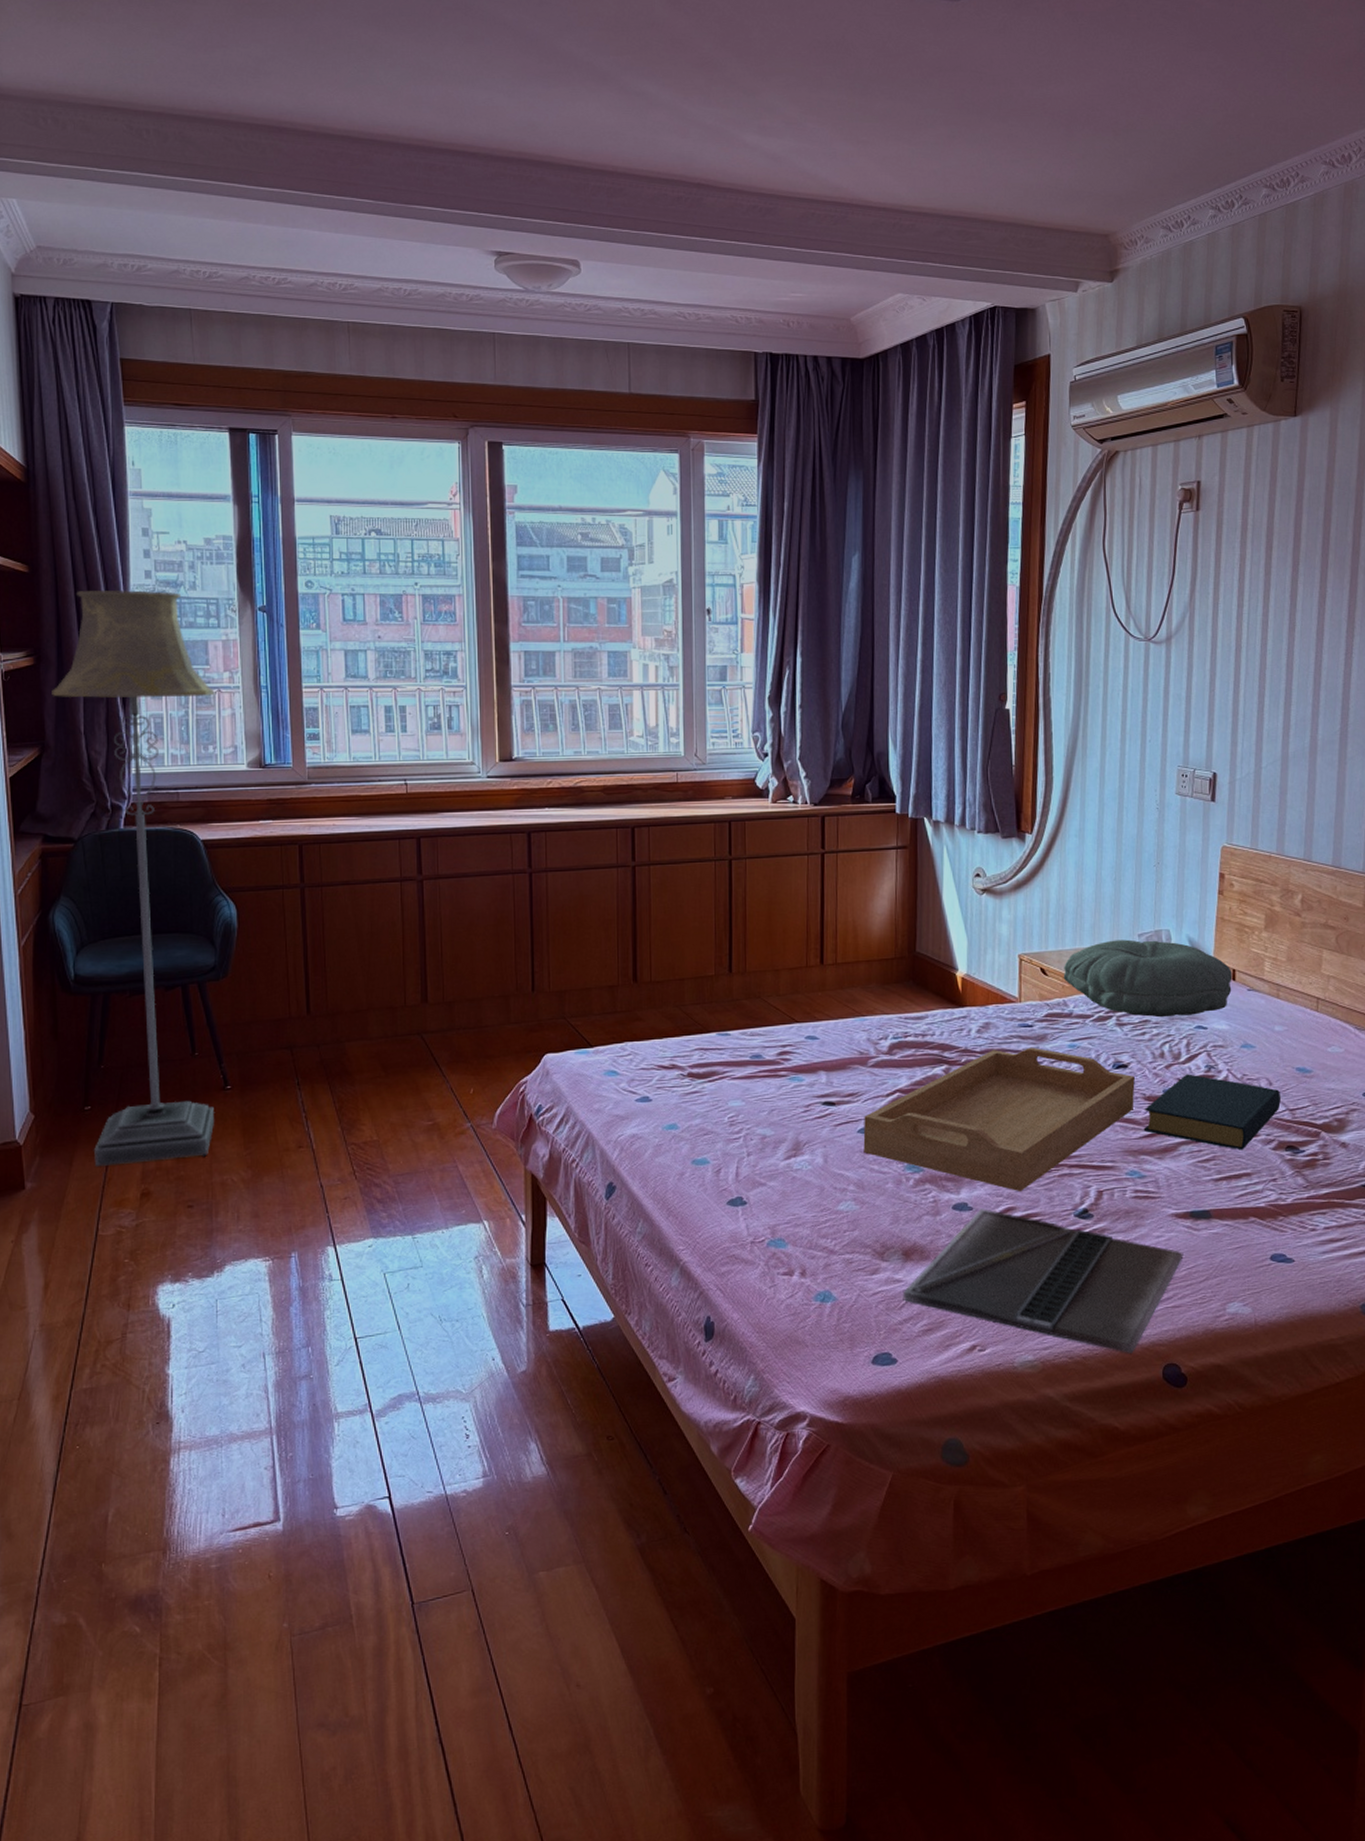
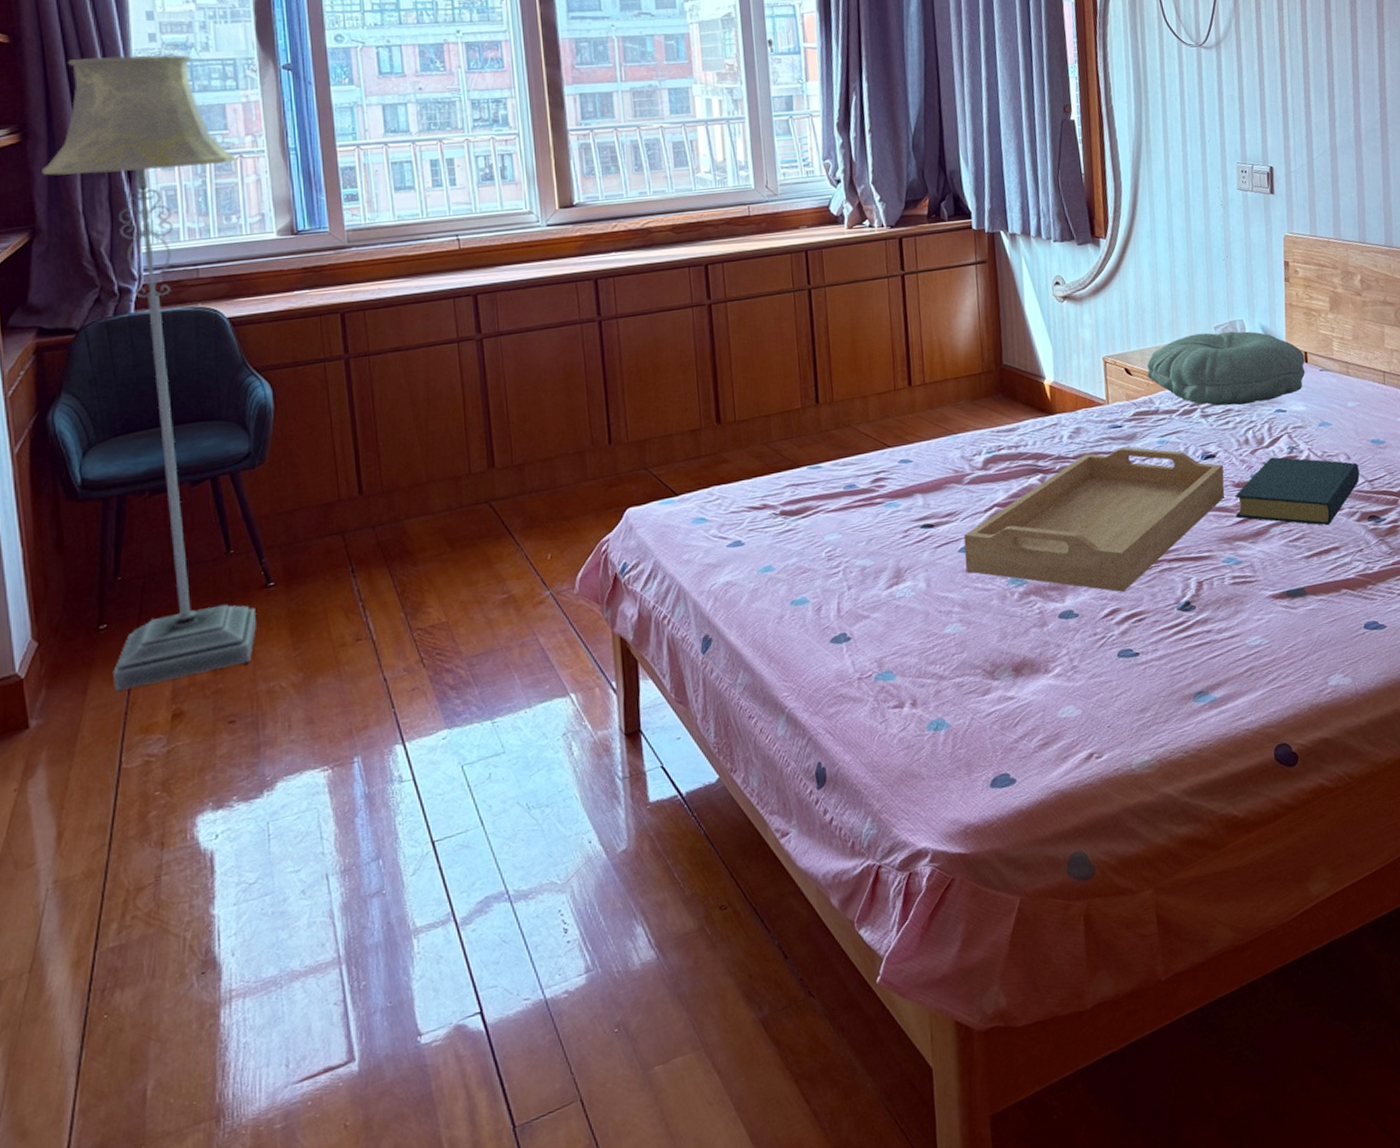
laptop: present [902,1209,1184,1353] -> none [1016,613,1284,740]

